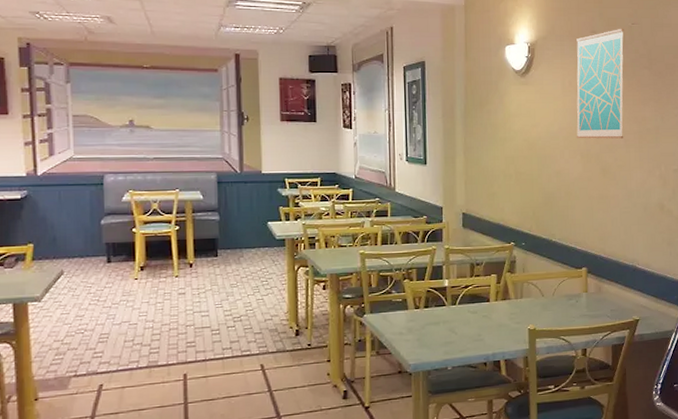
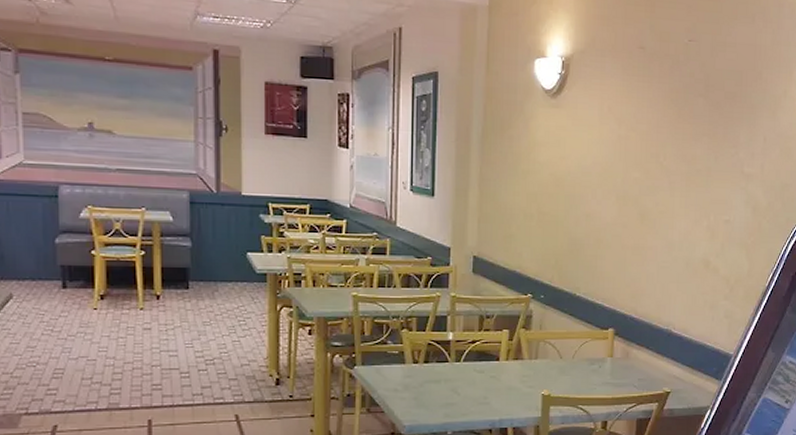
wall art: present [576,28,624,139] -> none [612,45,679,179]

